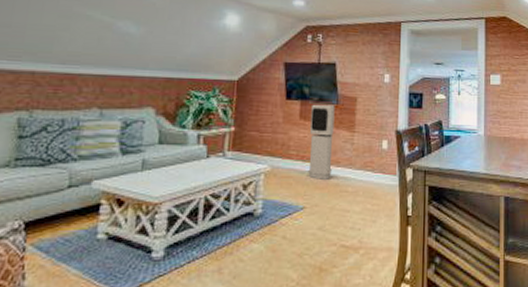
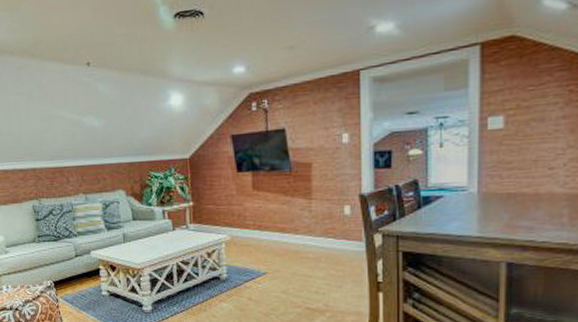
air purifier: present [308,104,335,179] -> none [264,172,291,247]

